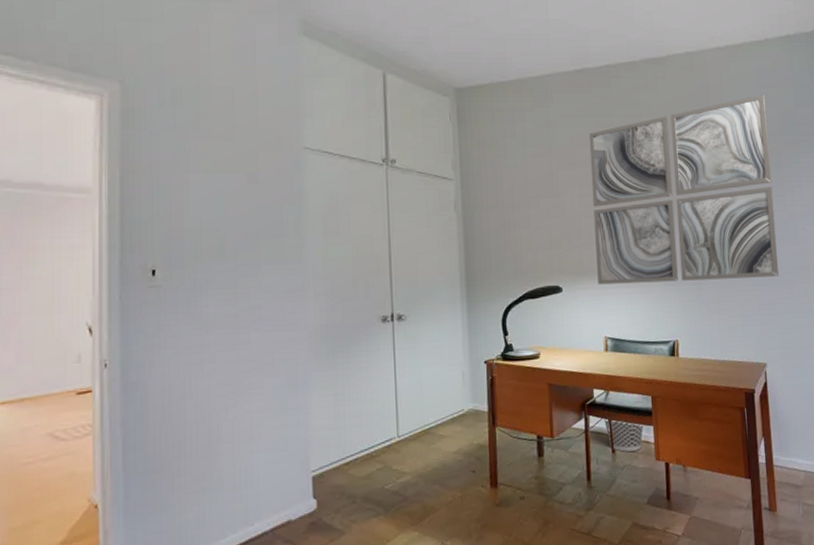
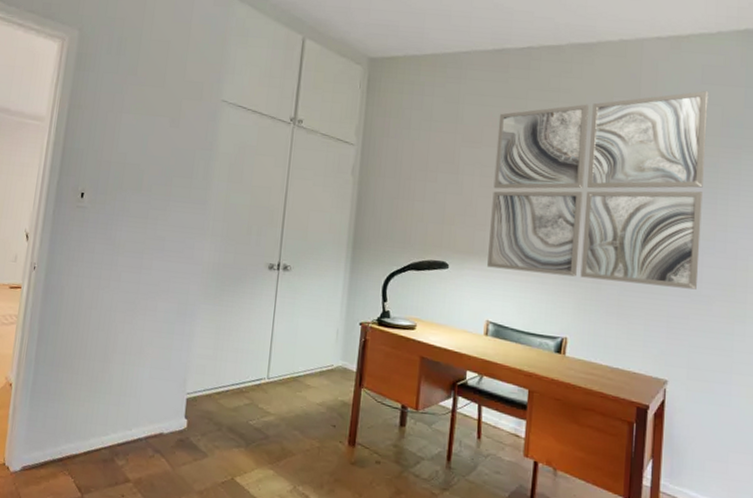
wastebasket: present [603,417,644,452] -> none [473,401,515,442]

